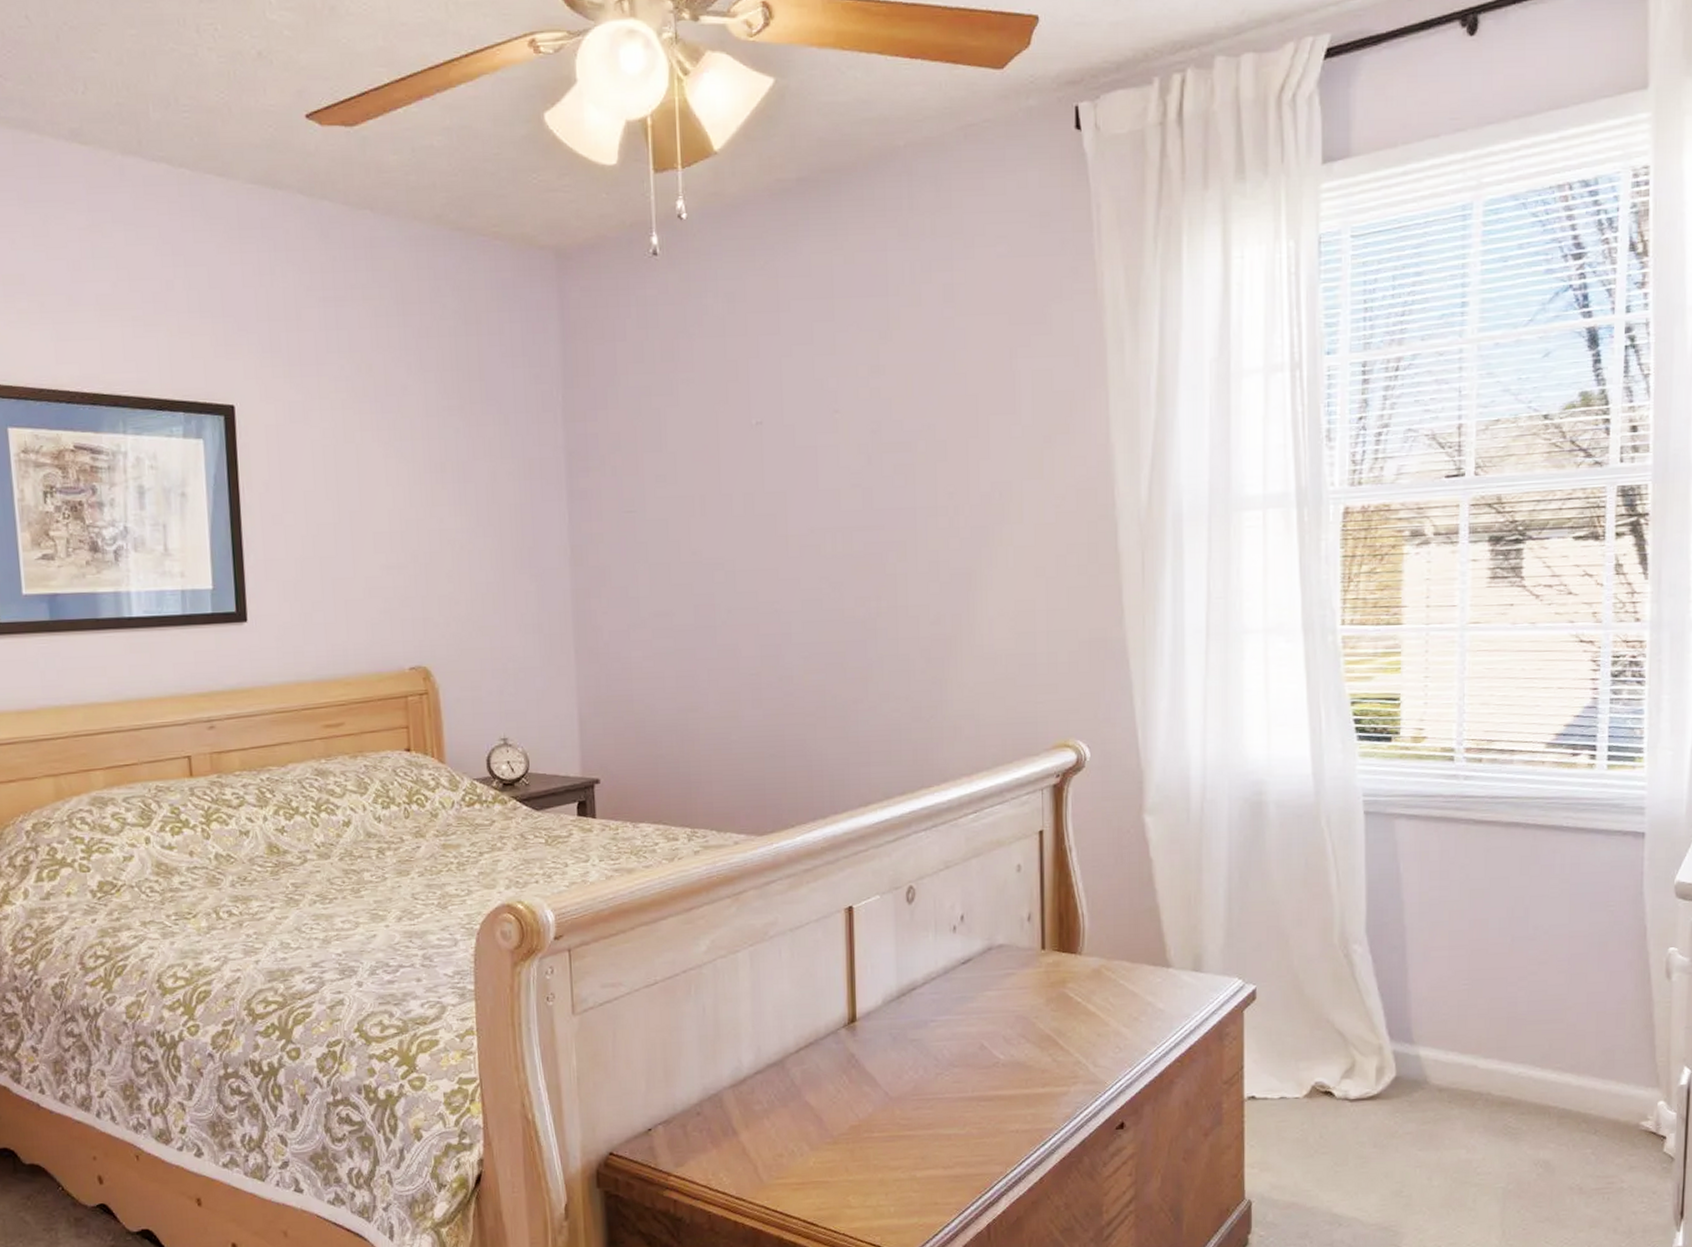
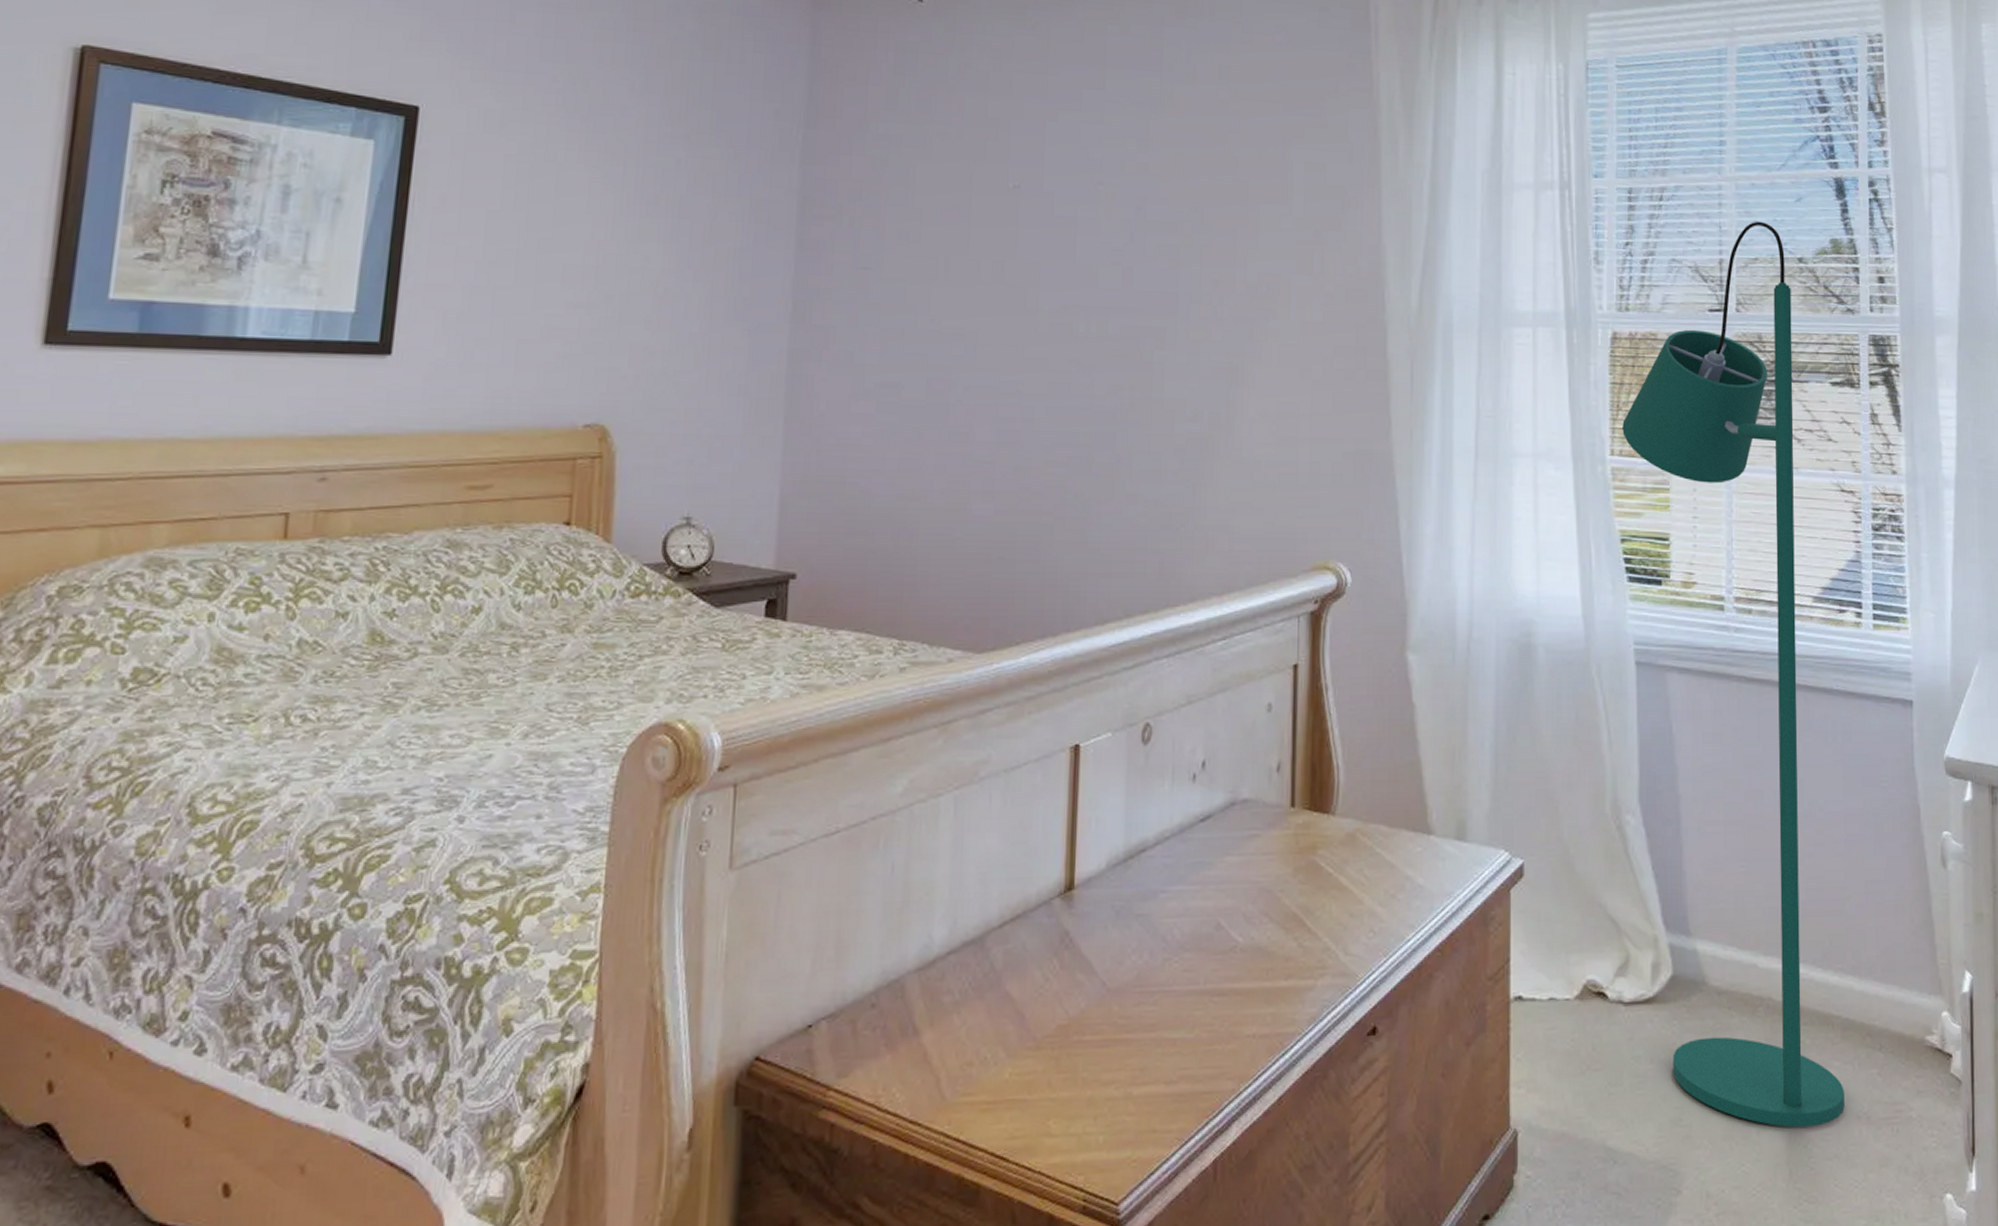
floor lamp: none [1354,381,1558,1197] -> present [1622,221,1845,1128]

